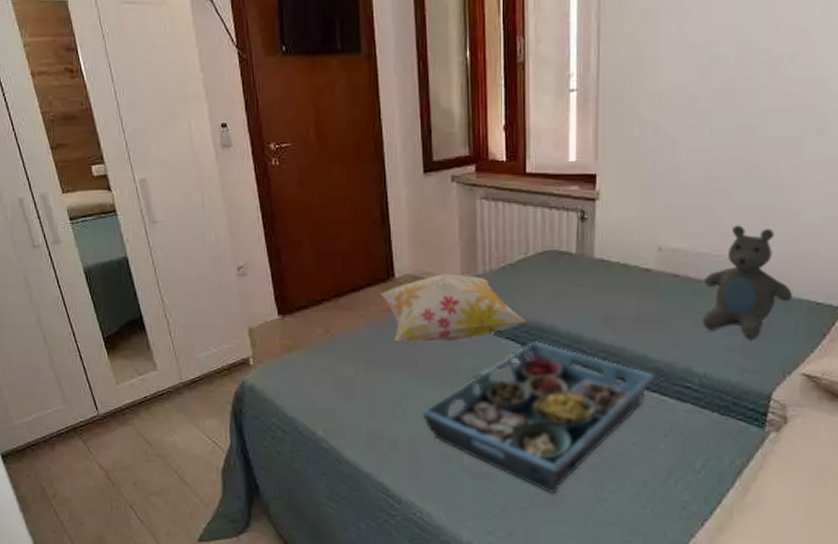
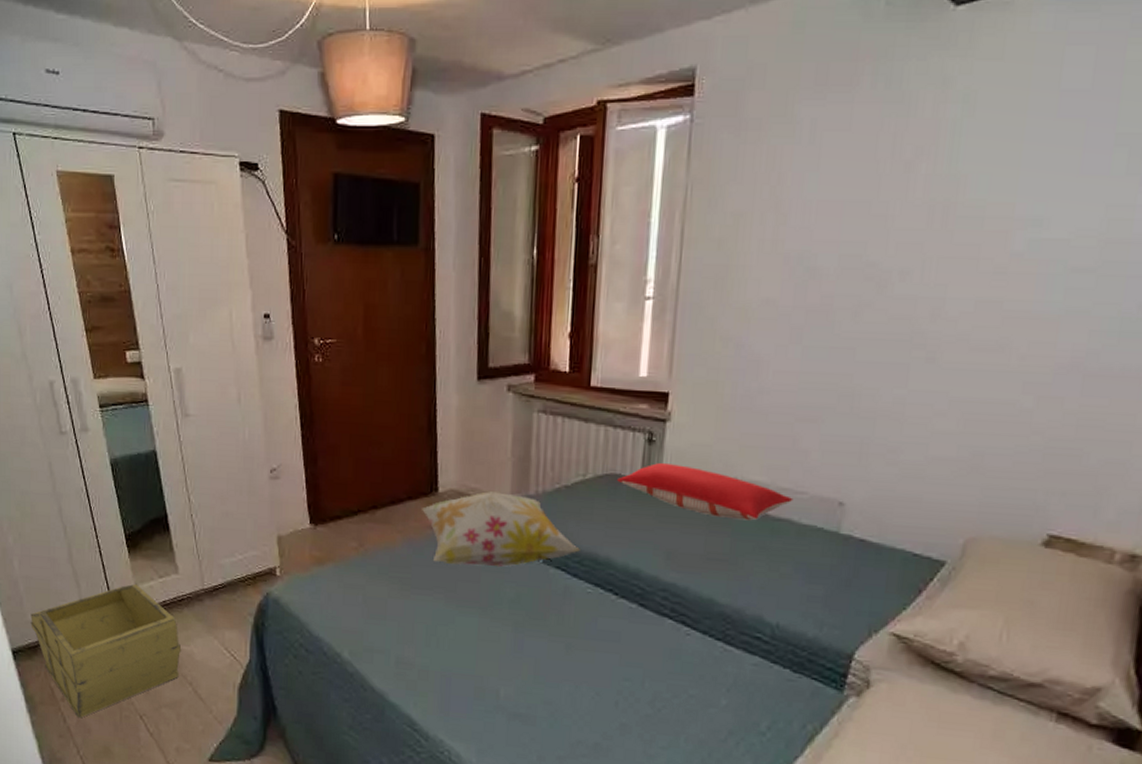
storage bin: none [17,382,165,513] -> present [30,583,182,718]
serving tray: present [422,340,655,495] -> none [458,572,721,745]
pillow: none [555,237,711,284] -> present [616,462,793,521]
teddy bear: present [702,225,792,339] -> none [778,459,885,590]

